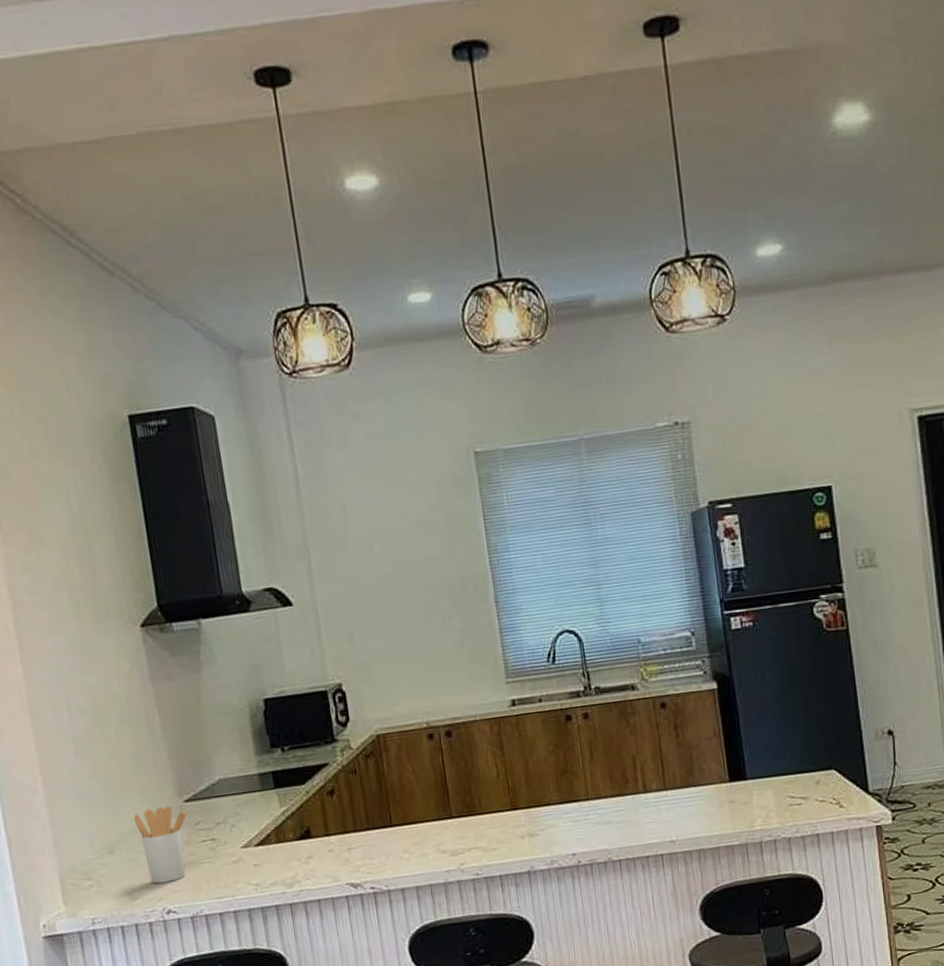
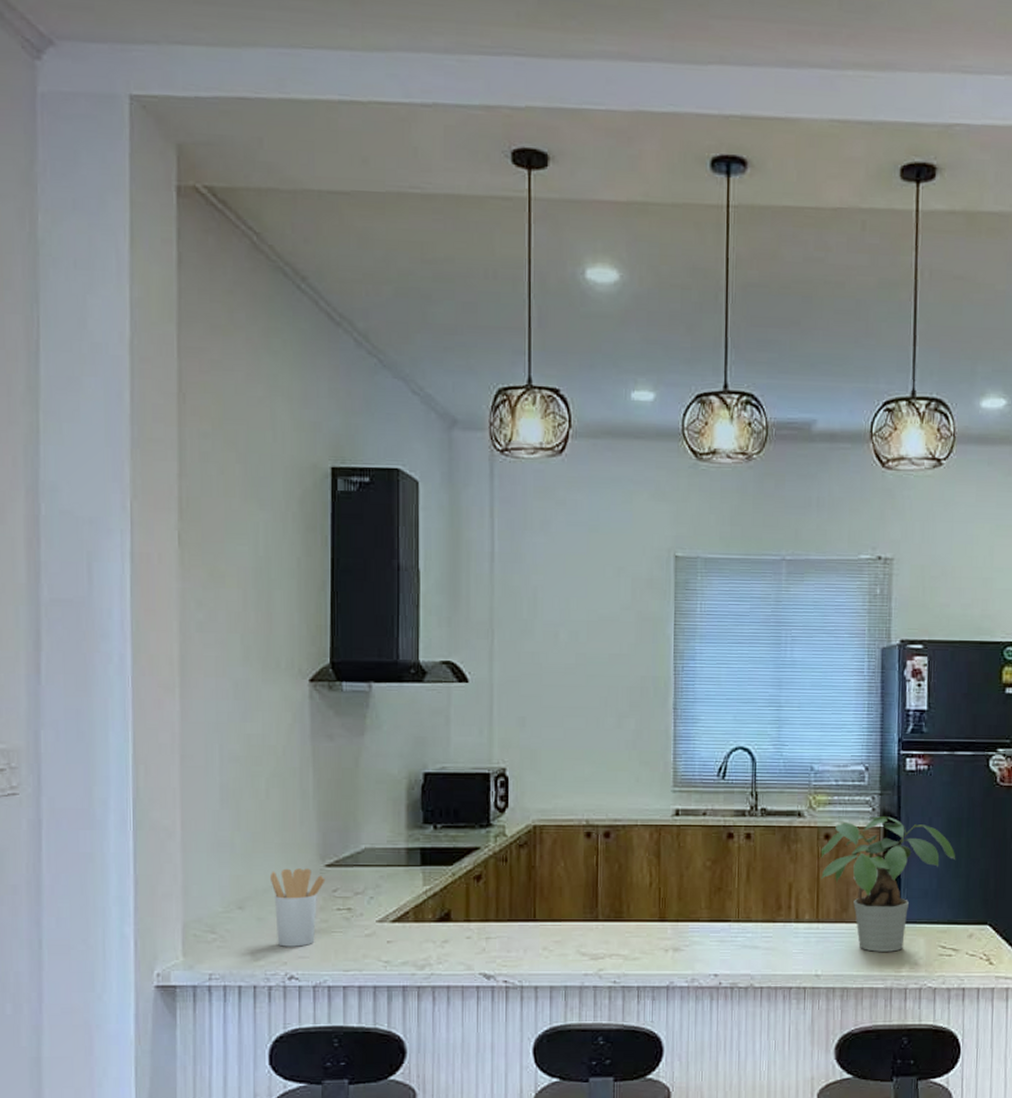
potted plant: none [658,677,793,811] -> present [820,816,956,952]

